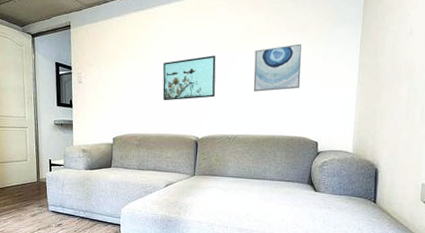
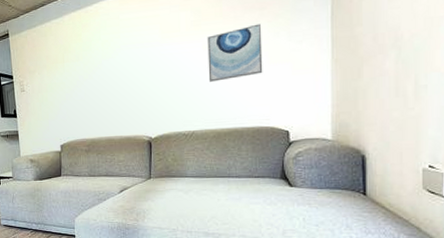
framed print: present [162,55,216,101] -> none [108,47,167,102]

